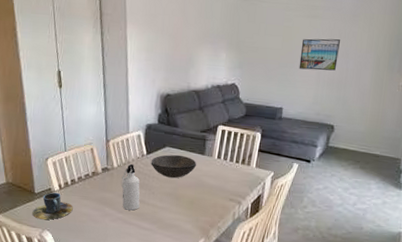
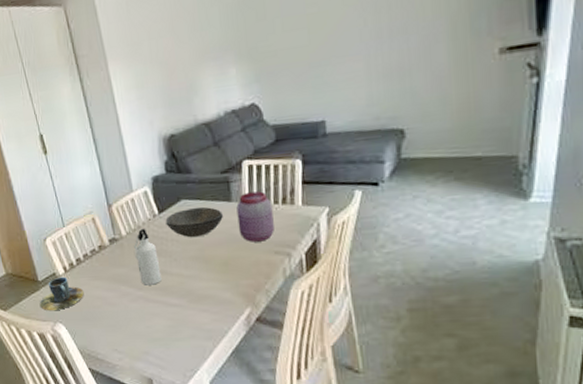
jar: none [206,150,234,190] -> present [236,191,274,242]
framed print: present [299,38,340,71] -> none [335,12,393,65]

